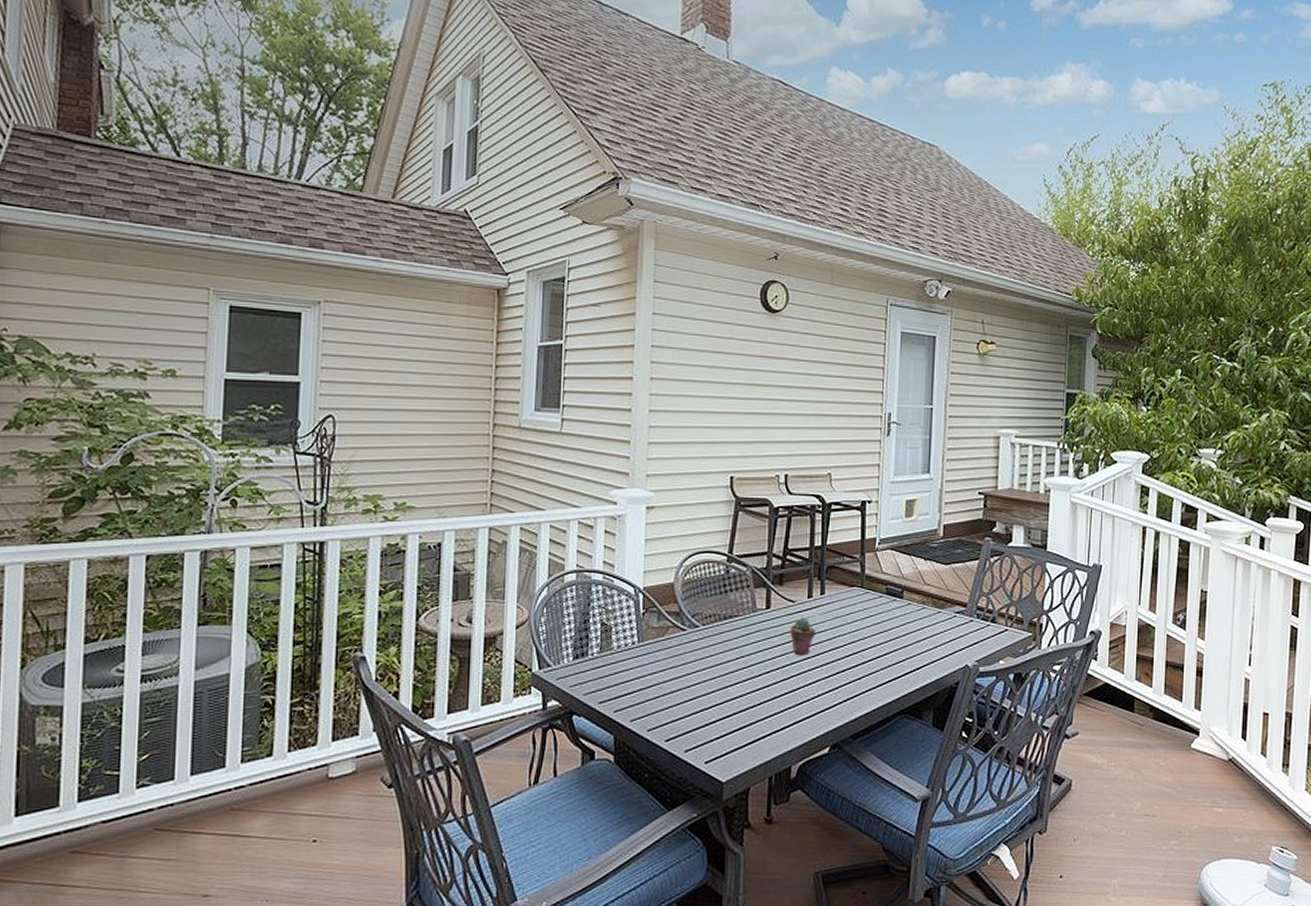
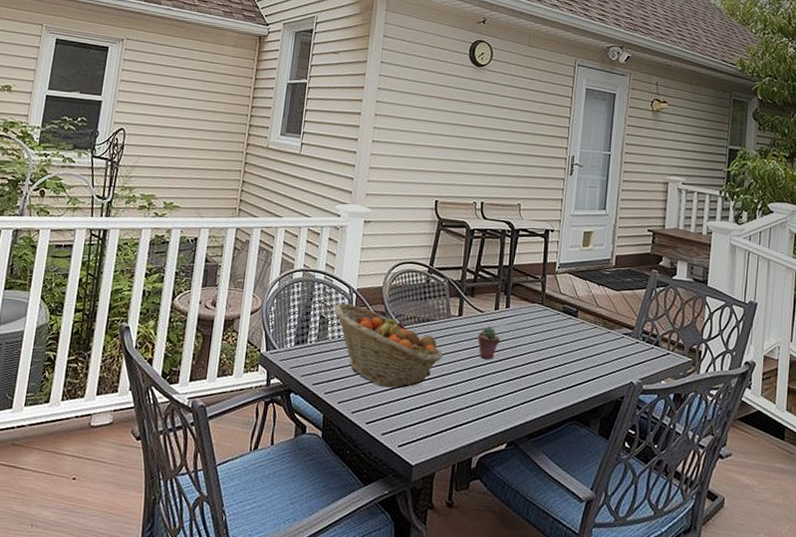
fruit basket: none [617,605,751,698] -> present [333,303,443,389]

